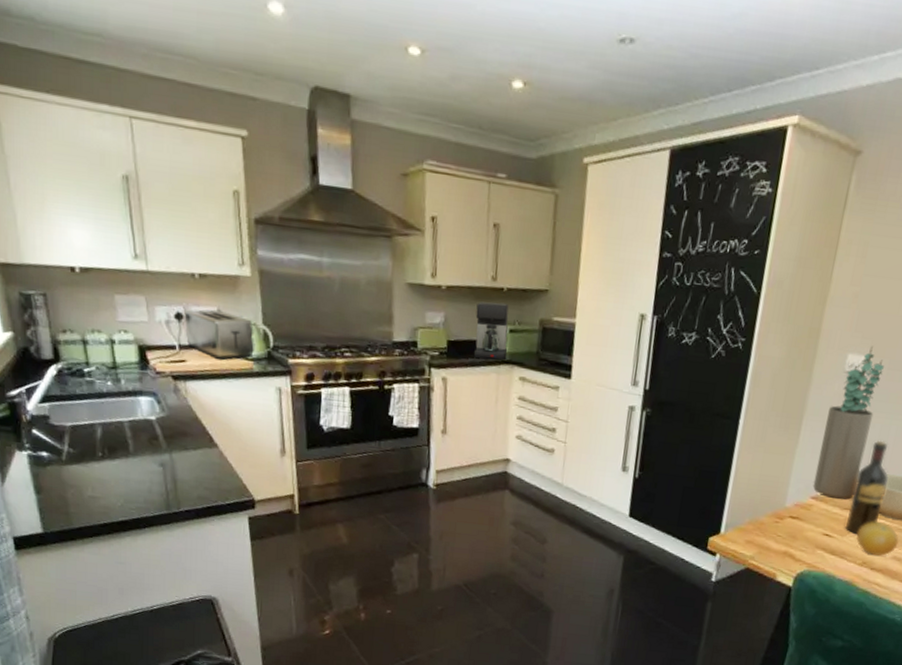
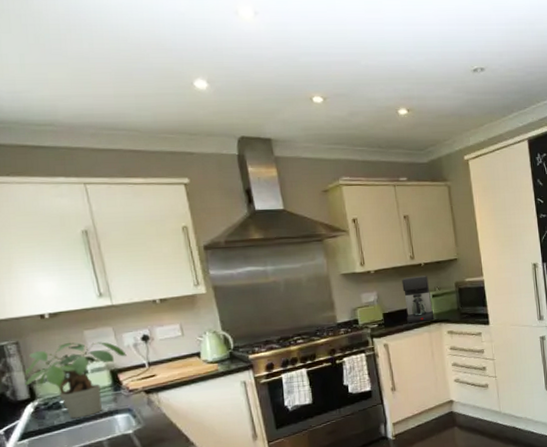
potted plant: none [48,305,157,392] -> present [24,342,127,419]
toaster: present [185,310,254,360] -> none [151,326,217,368]

